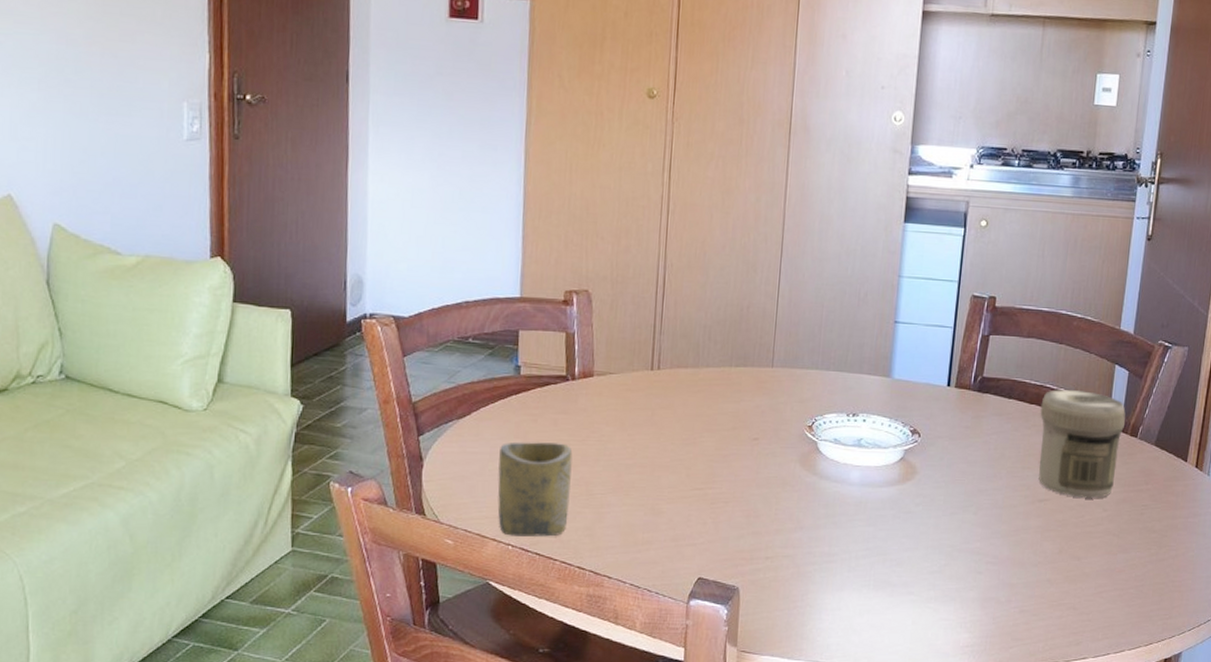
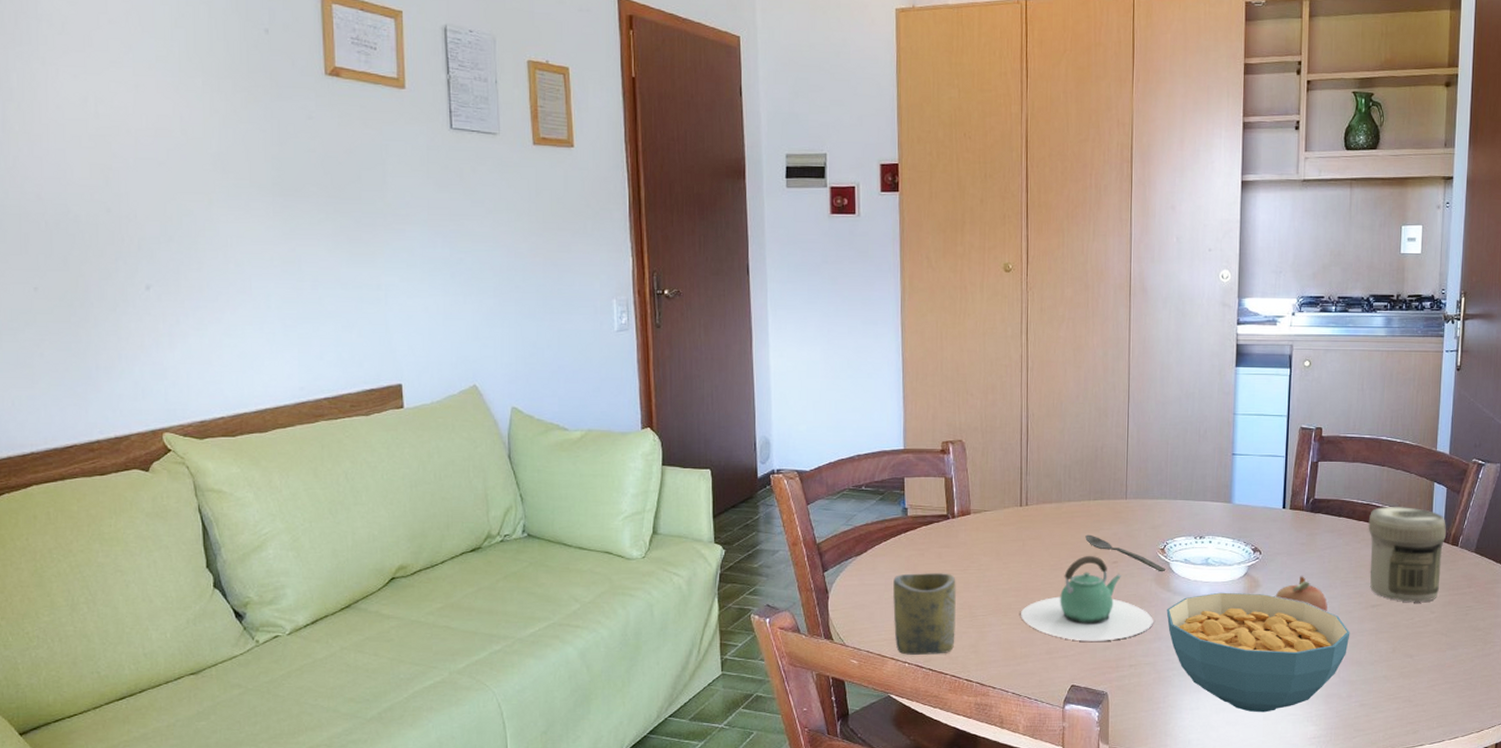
teapot: none [645,429,796,529] -> present [1021,555,1154,641]
spoon: none [723,406,813,453] -> present [1085,534,1166,572]
cereal bowl: none [810,478,1014,616] -> present [1166,592,1350,713]
fruit: none [933,463,991,505] -> present [1275,576,1328,612]

